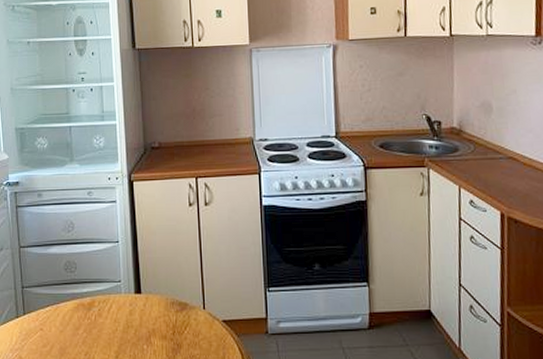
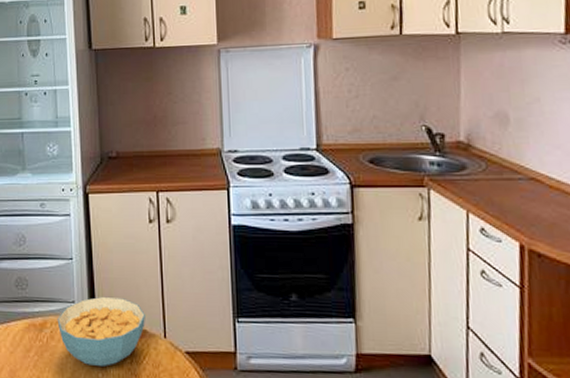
cereal bowl: none [104,274,186,338] -> present [57,296,145,366]

